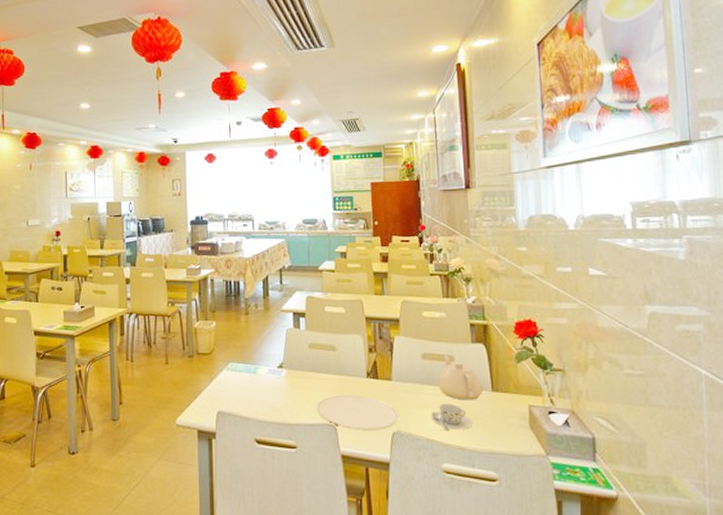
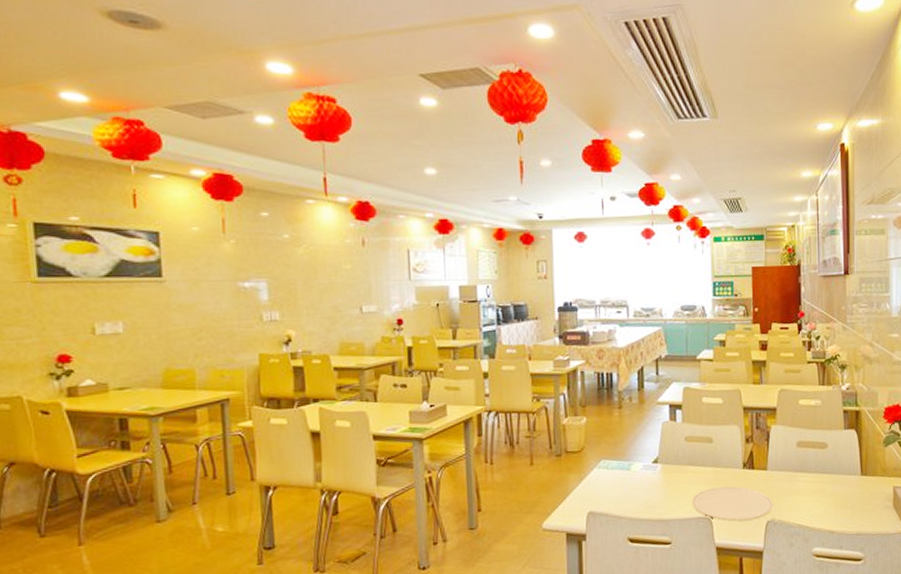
teacup: present [431,403,472,431] -> none [804,489,842,516]
teapot: present [437,354,484,400] -> none [811,441,854,486]

